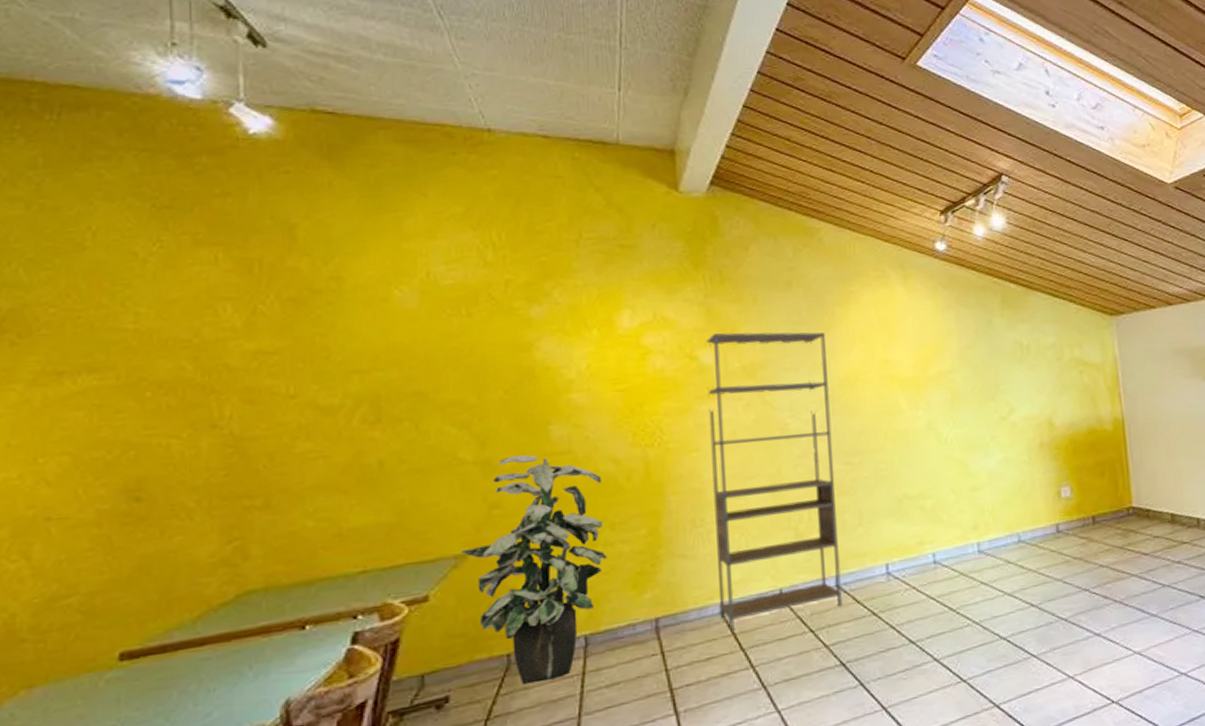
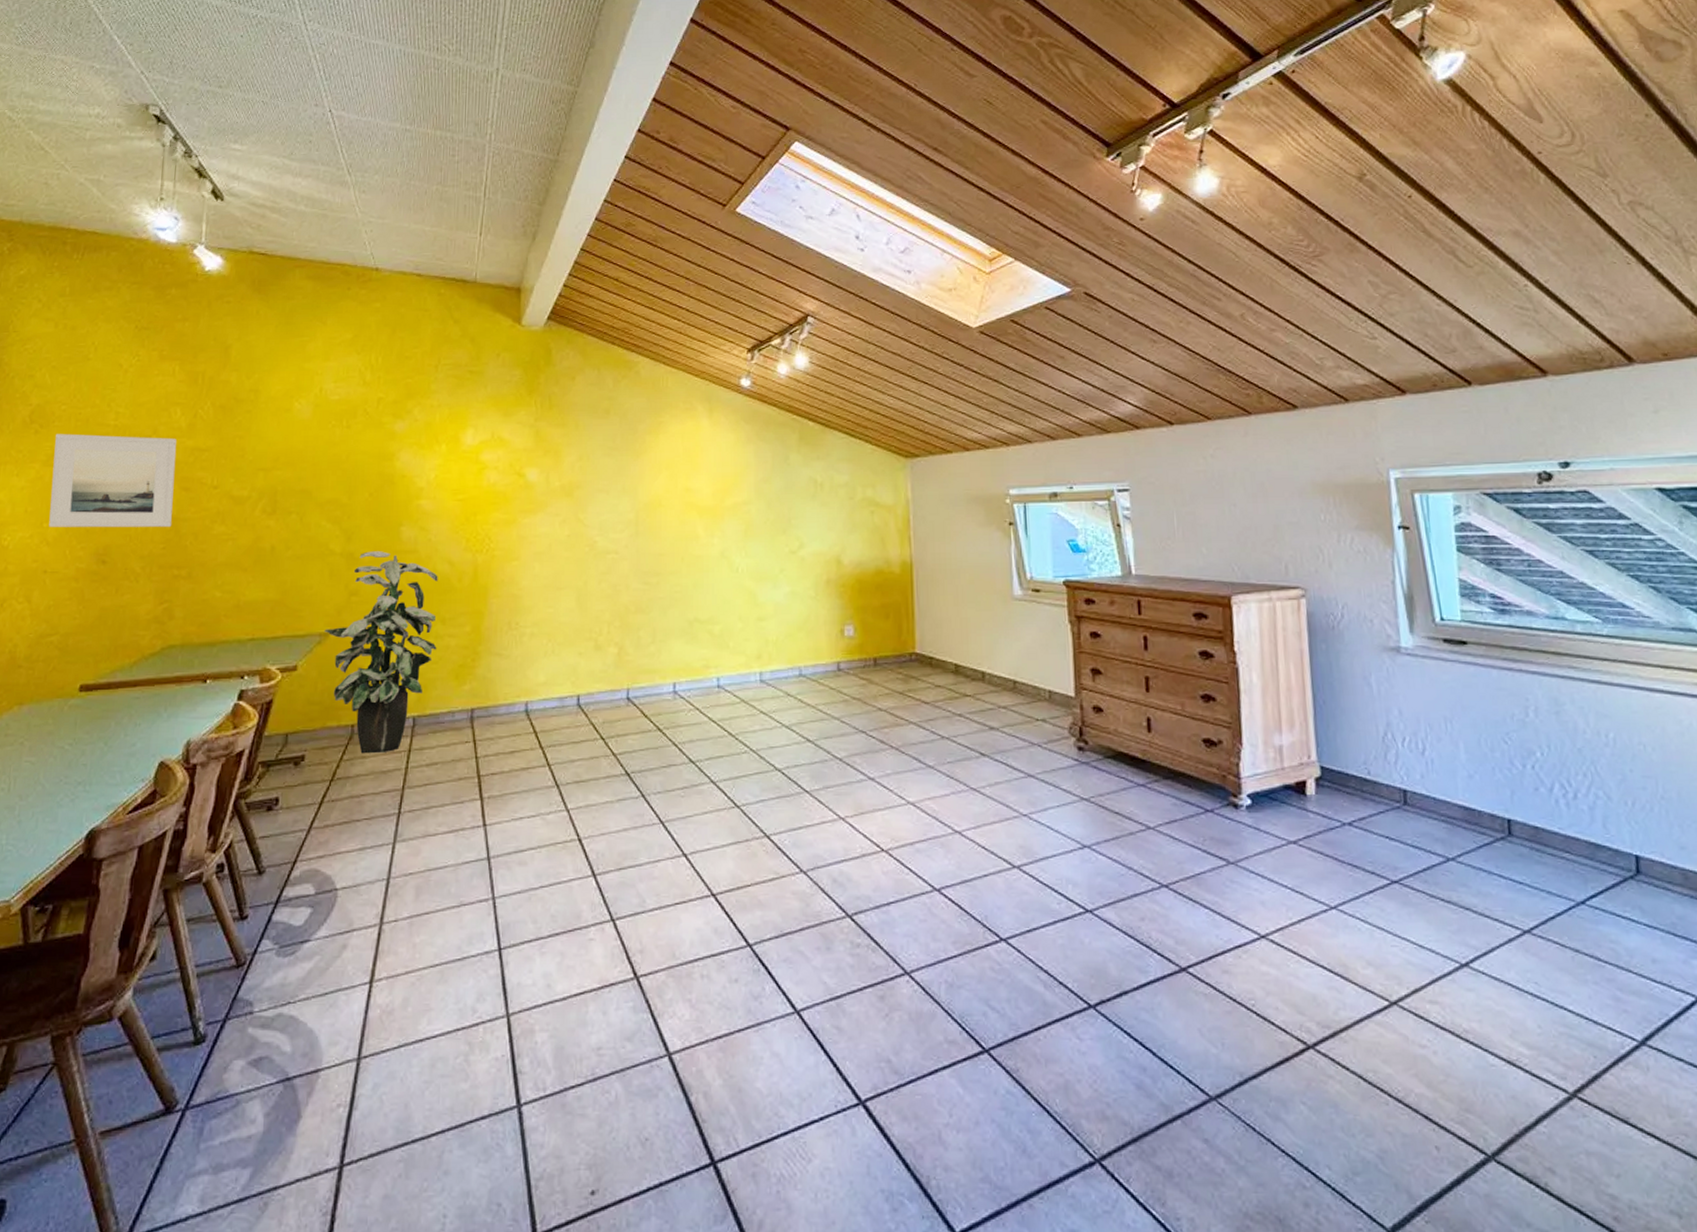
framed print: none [44,341,235,463] -> present [49,434,177,528]
shelving unit: present [706,332,842,632] -> none [525,454,636,730]

